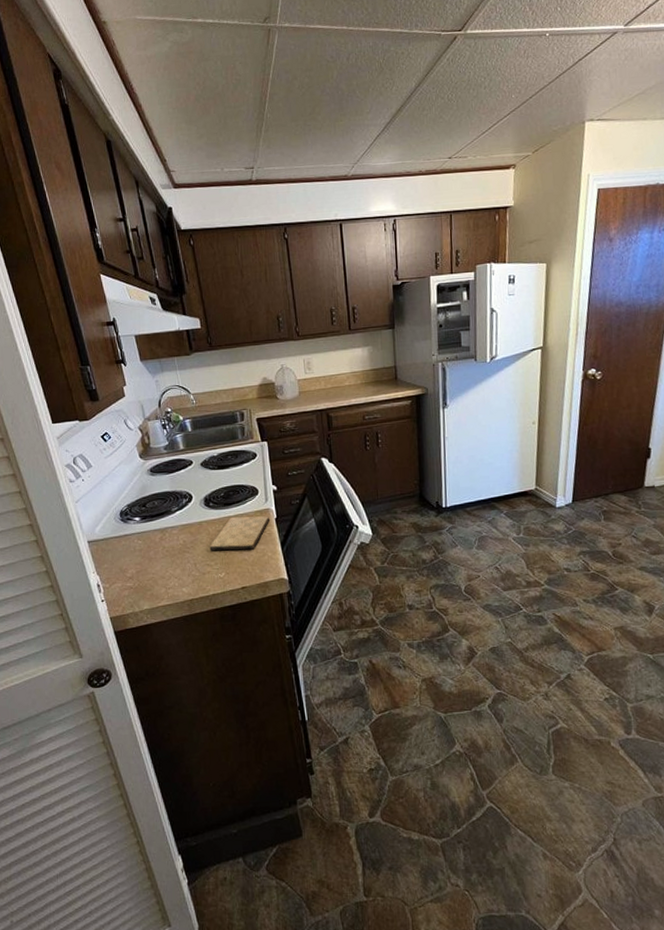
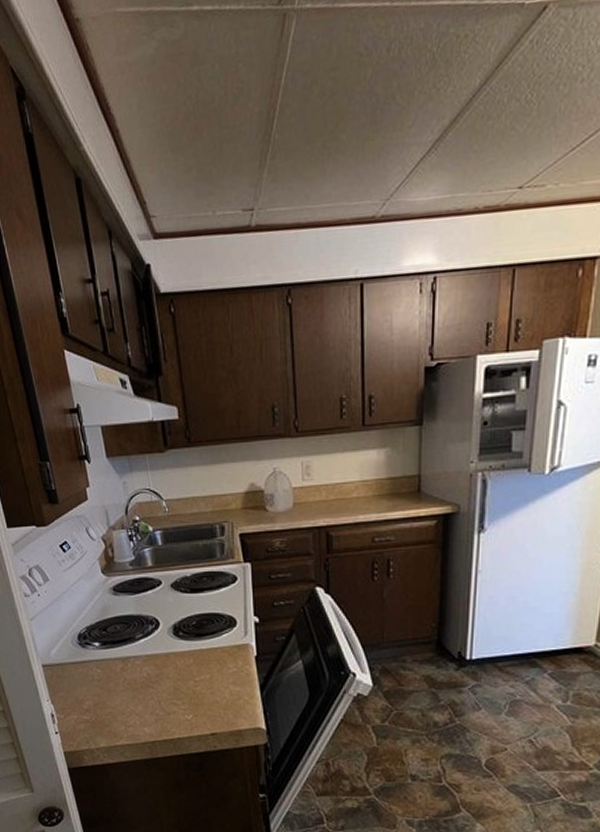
cutting board: present [209,516,269,551] -> none [176,651,248,691]

